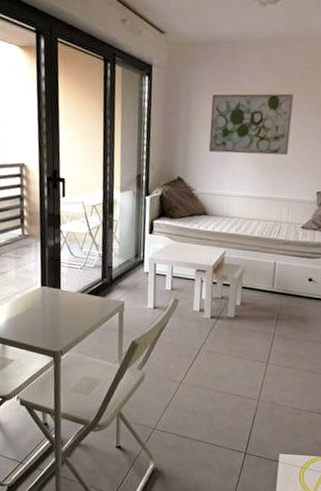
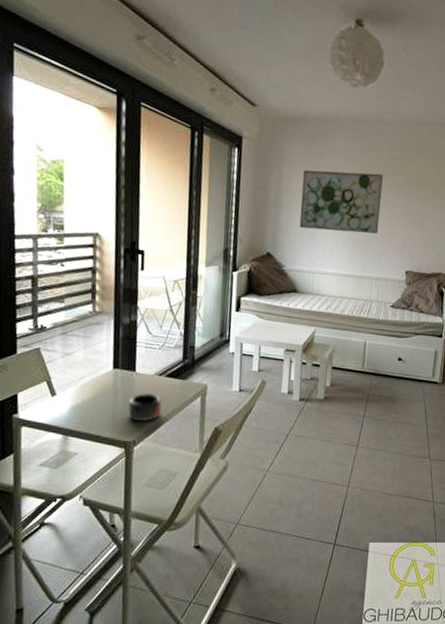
mug: none [54,308,84,334] -> present [127,392,162,421]

